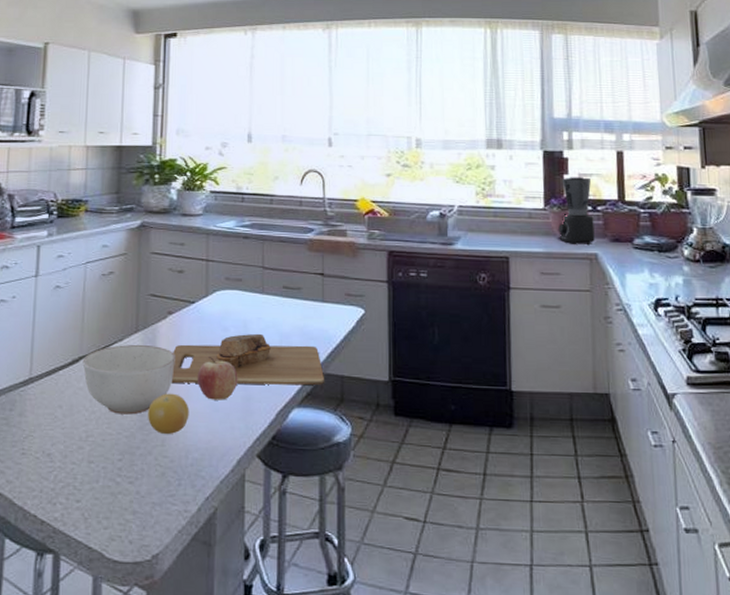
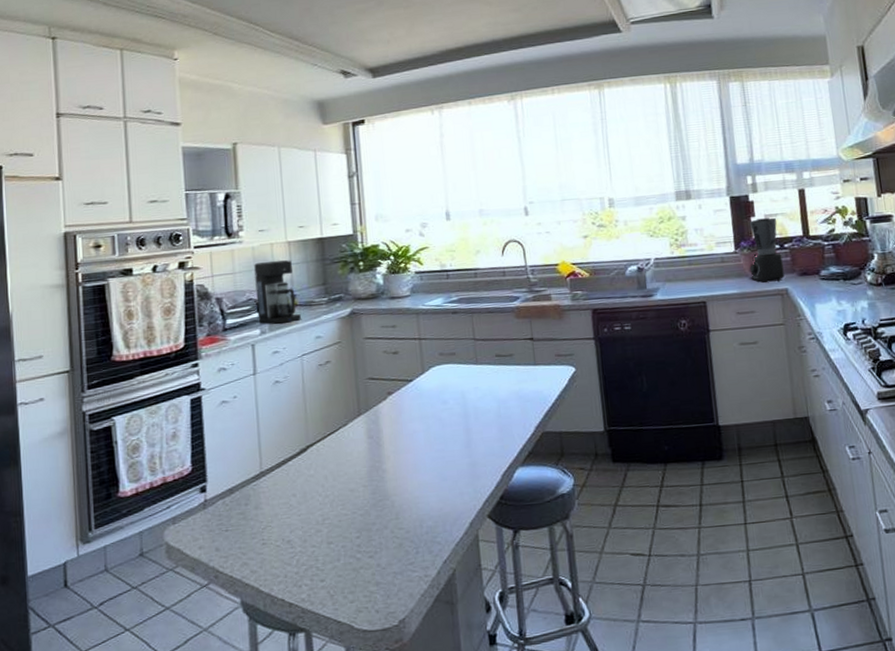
coffee maker: none [47,163,90,229] -> present [254,260,301,325]
bowl: present [82,345,175,415] -> none [310,426,401,495]
fruit: present [148,393,189,434] -> none [379,468,420,508]
cutting board: present [171,333,325,386] -> none [397,402,545,459]
fruit: present [197,356,238,400] -> none [422,429,462,470]

